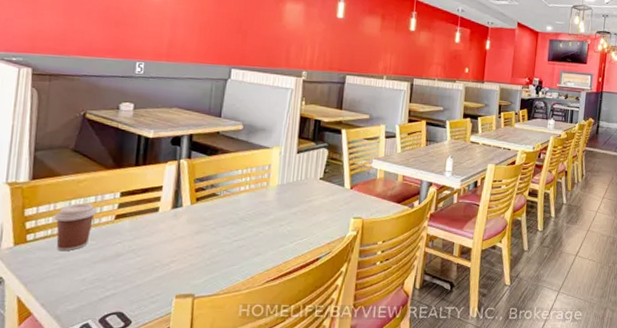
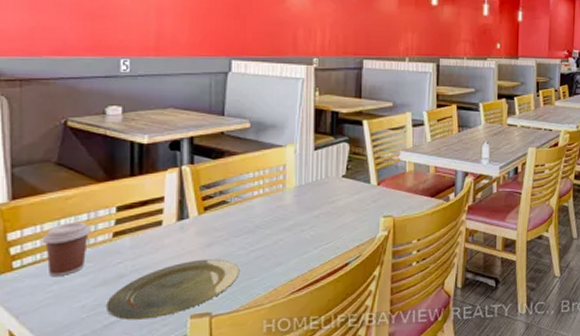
plate: none [103,245,223,296] -> present [107,259,239,320]

